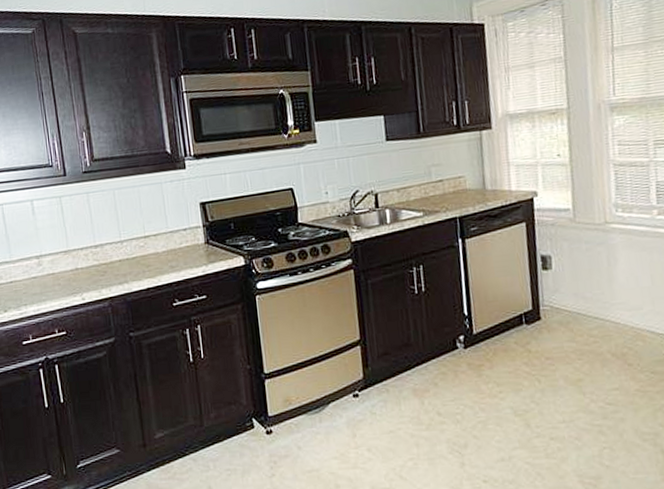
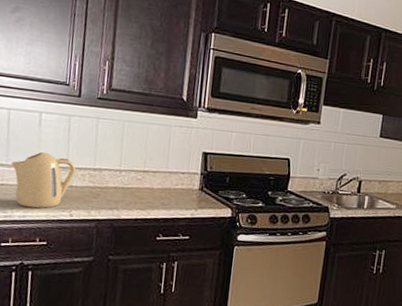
kettle: none [14,239,78,300] -> present [11,151,76,209]

